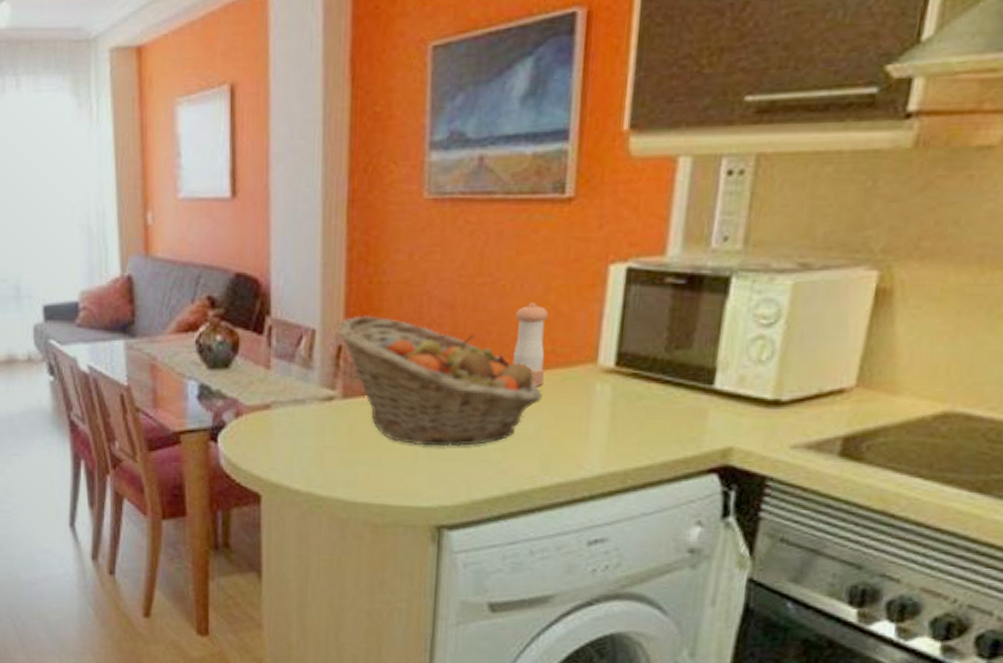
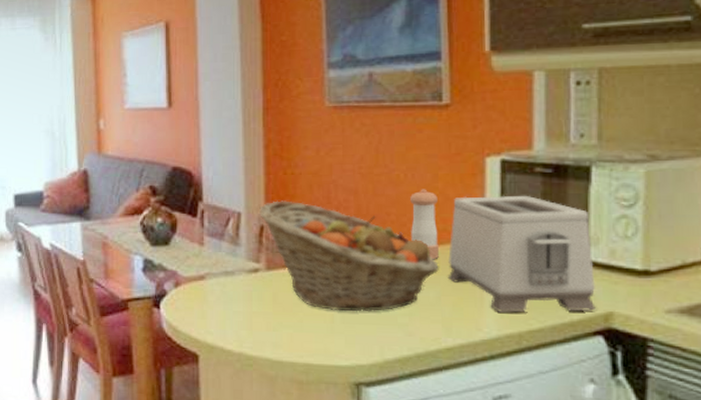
toaster: none [551,310,720,448] -> present [447,195,596,313]

